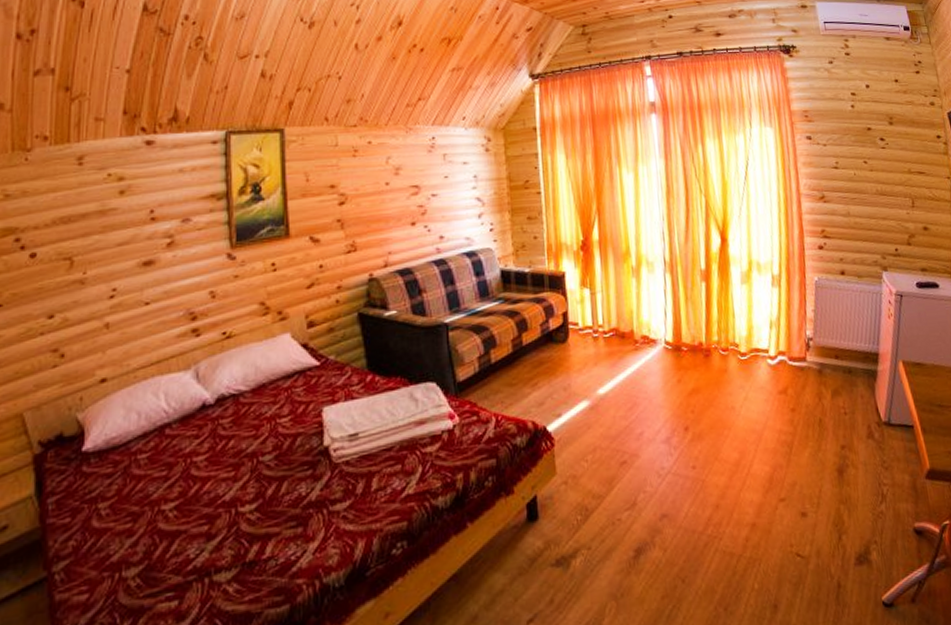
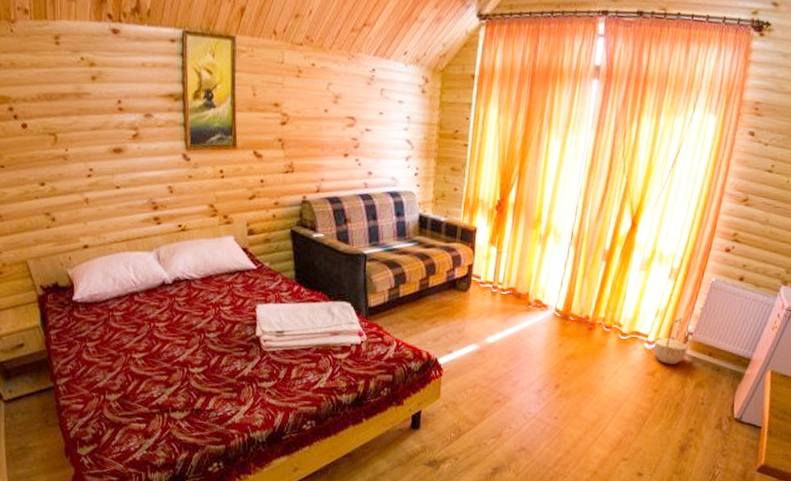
basket: none [777,324,813,377] -> present [653,317,688,365]

